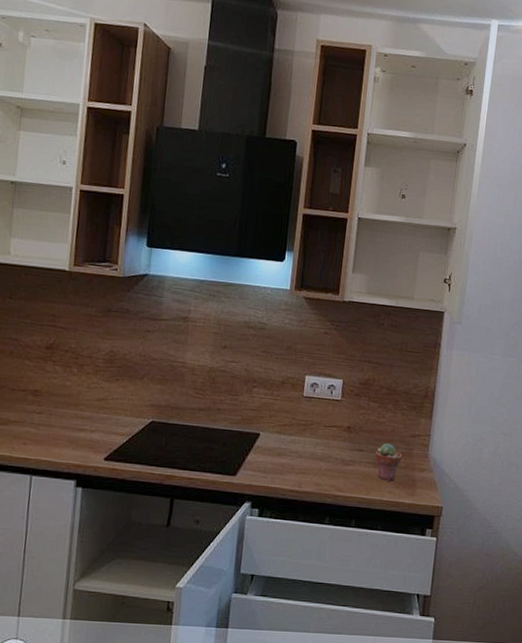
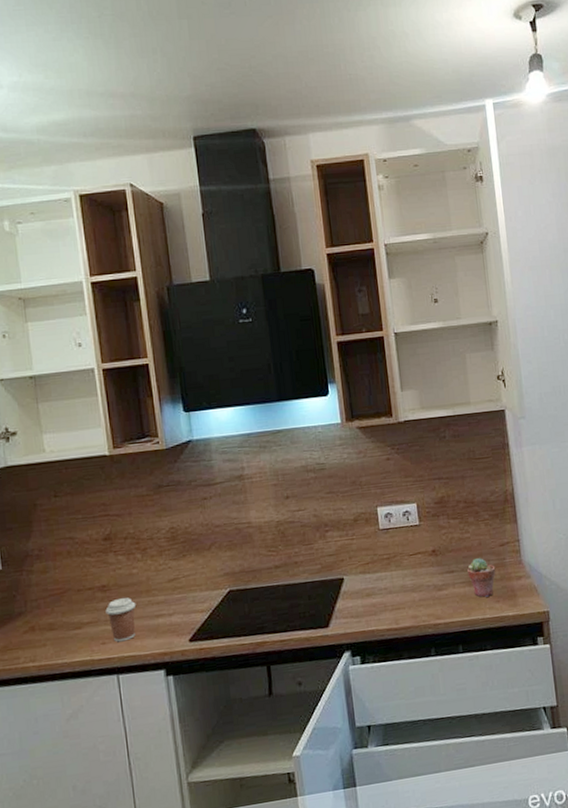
coffee cup: none [33,405,63,446] -> present [105,598,137,642]

